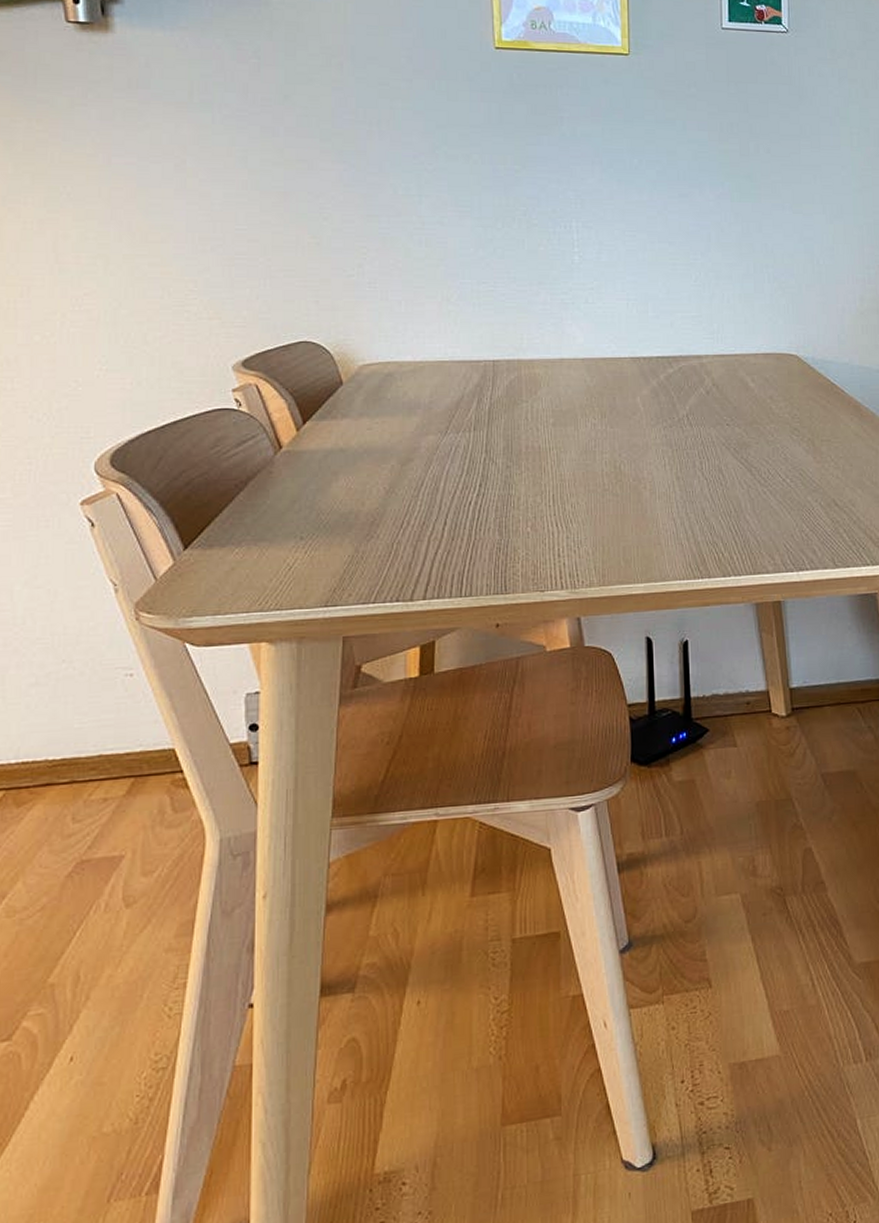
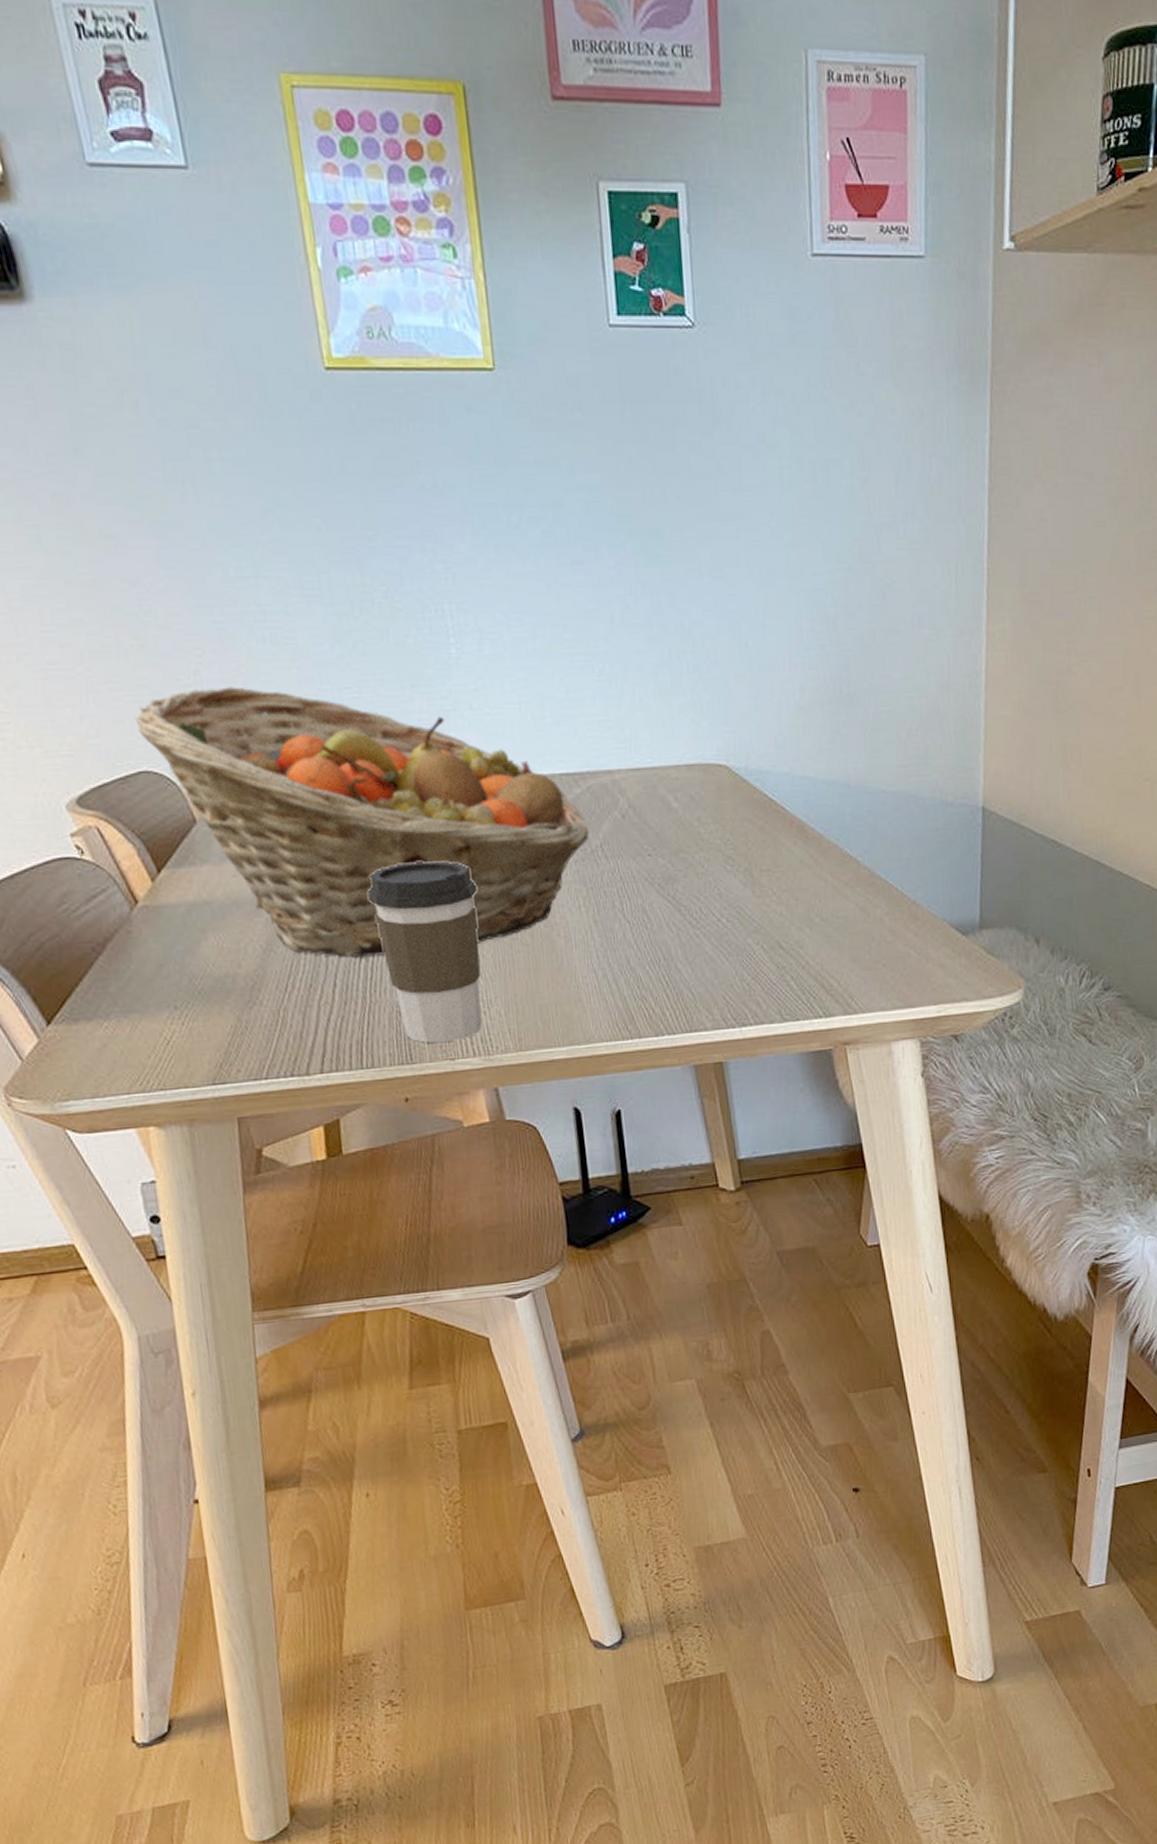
fruit basket: none [303,278,678,500] -> present [135,687,590,957]
coffee cup: none [484,423,577,577] -> present [368,861,482,1043]

